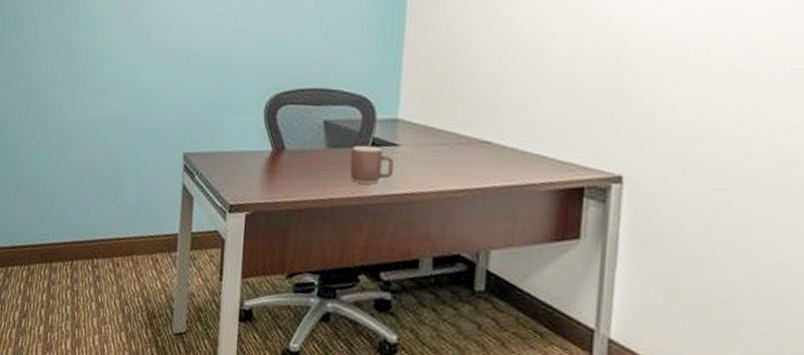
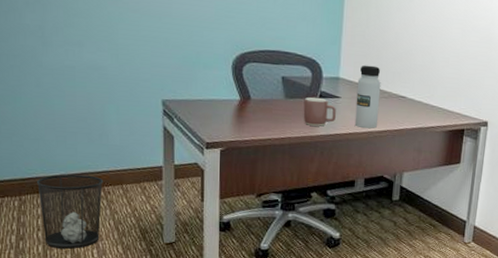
waste bin: none [46,241,113,333] -> present [36,174,103,249]
water bottle: none [418,101,456,188] -> present [354,65,381,130]

